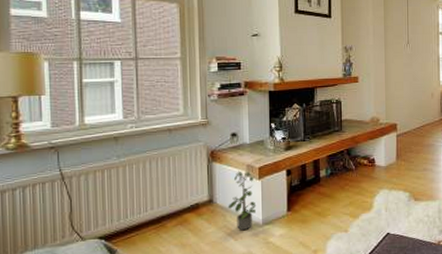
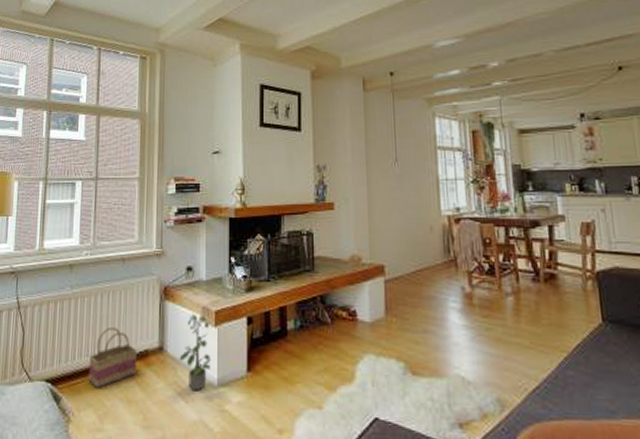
basket: none [142,187,189,239] -> present [88,326,138,389]

